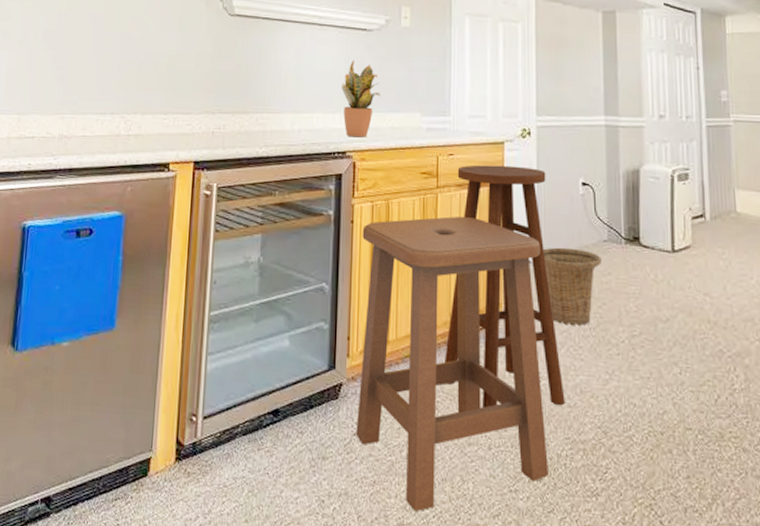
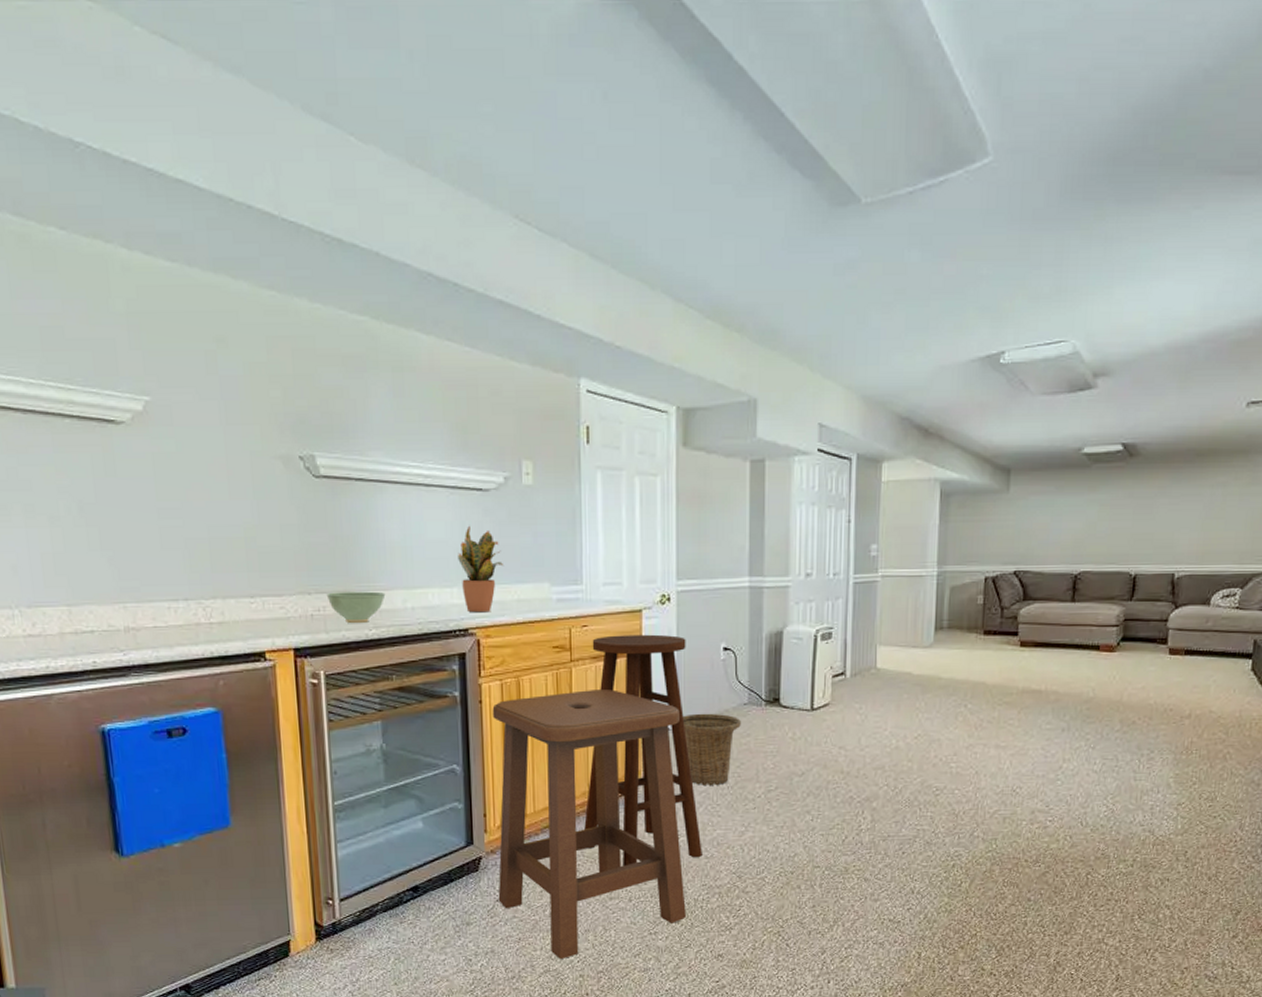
bowl: none [227,113,277,142] -> present [326,591,386,624]

